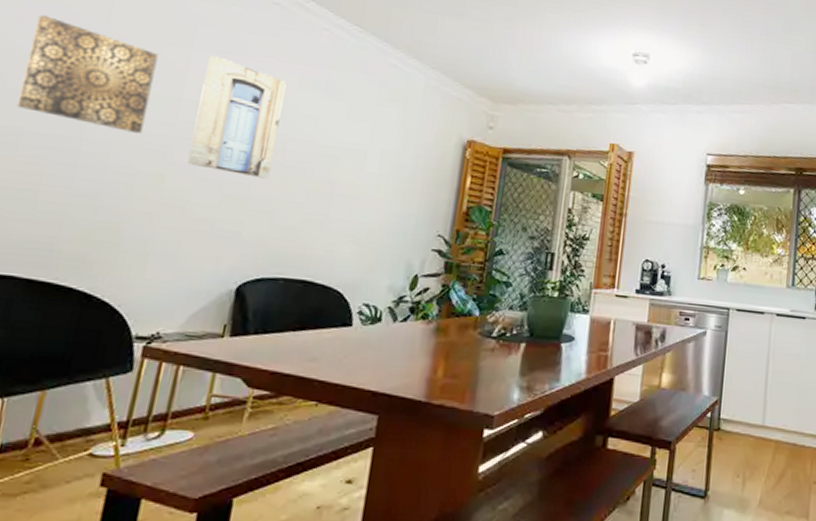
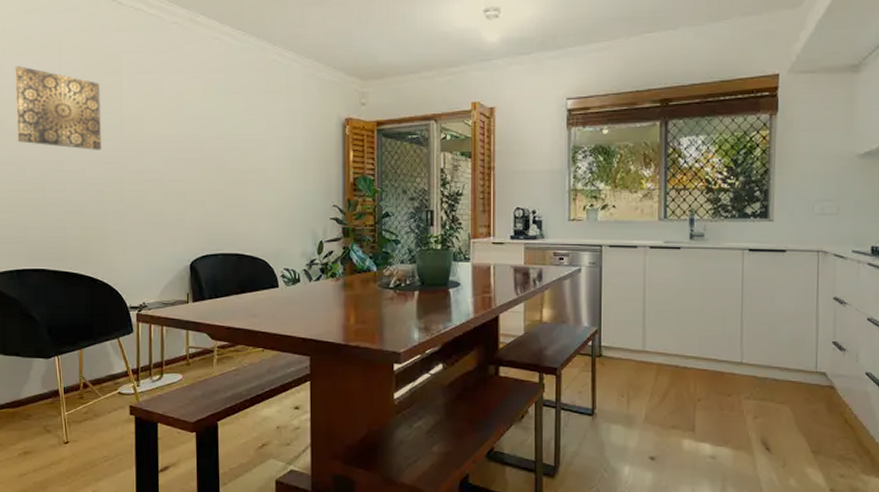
wall art: present [187,55,287,179] -> none [135,77,196,174]

